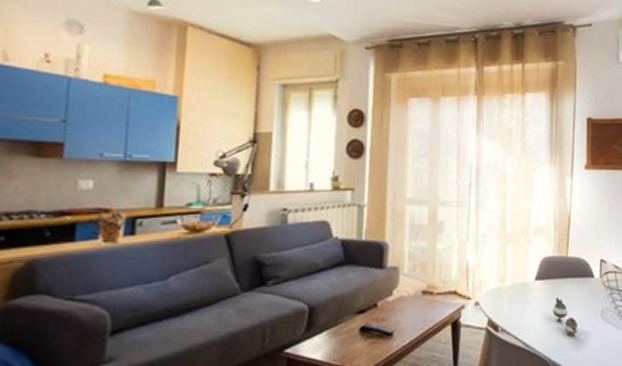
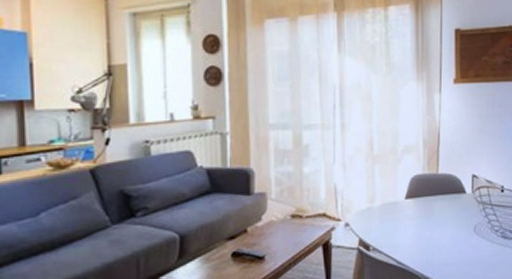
teapot: present [552,298,578,337] -> none [424,215,450,253]

